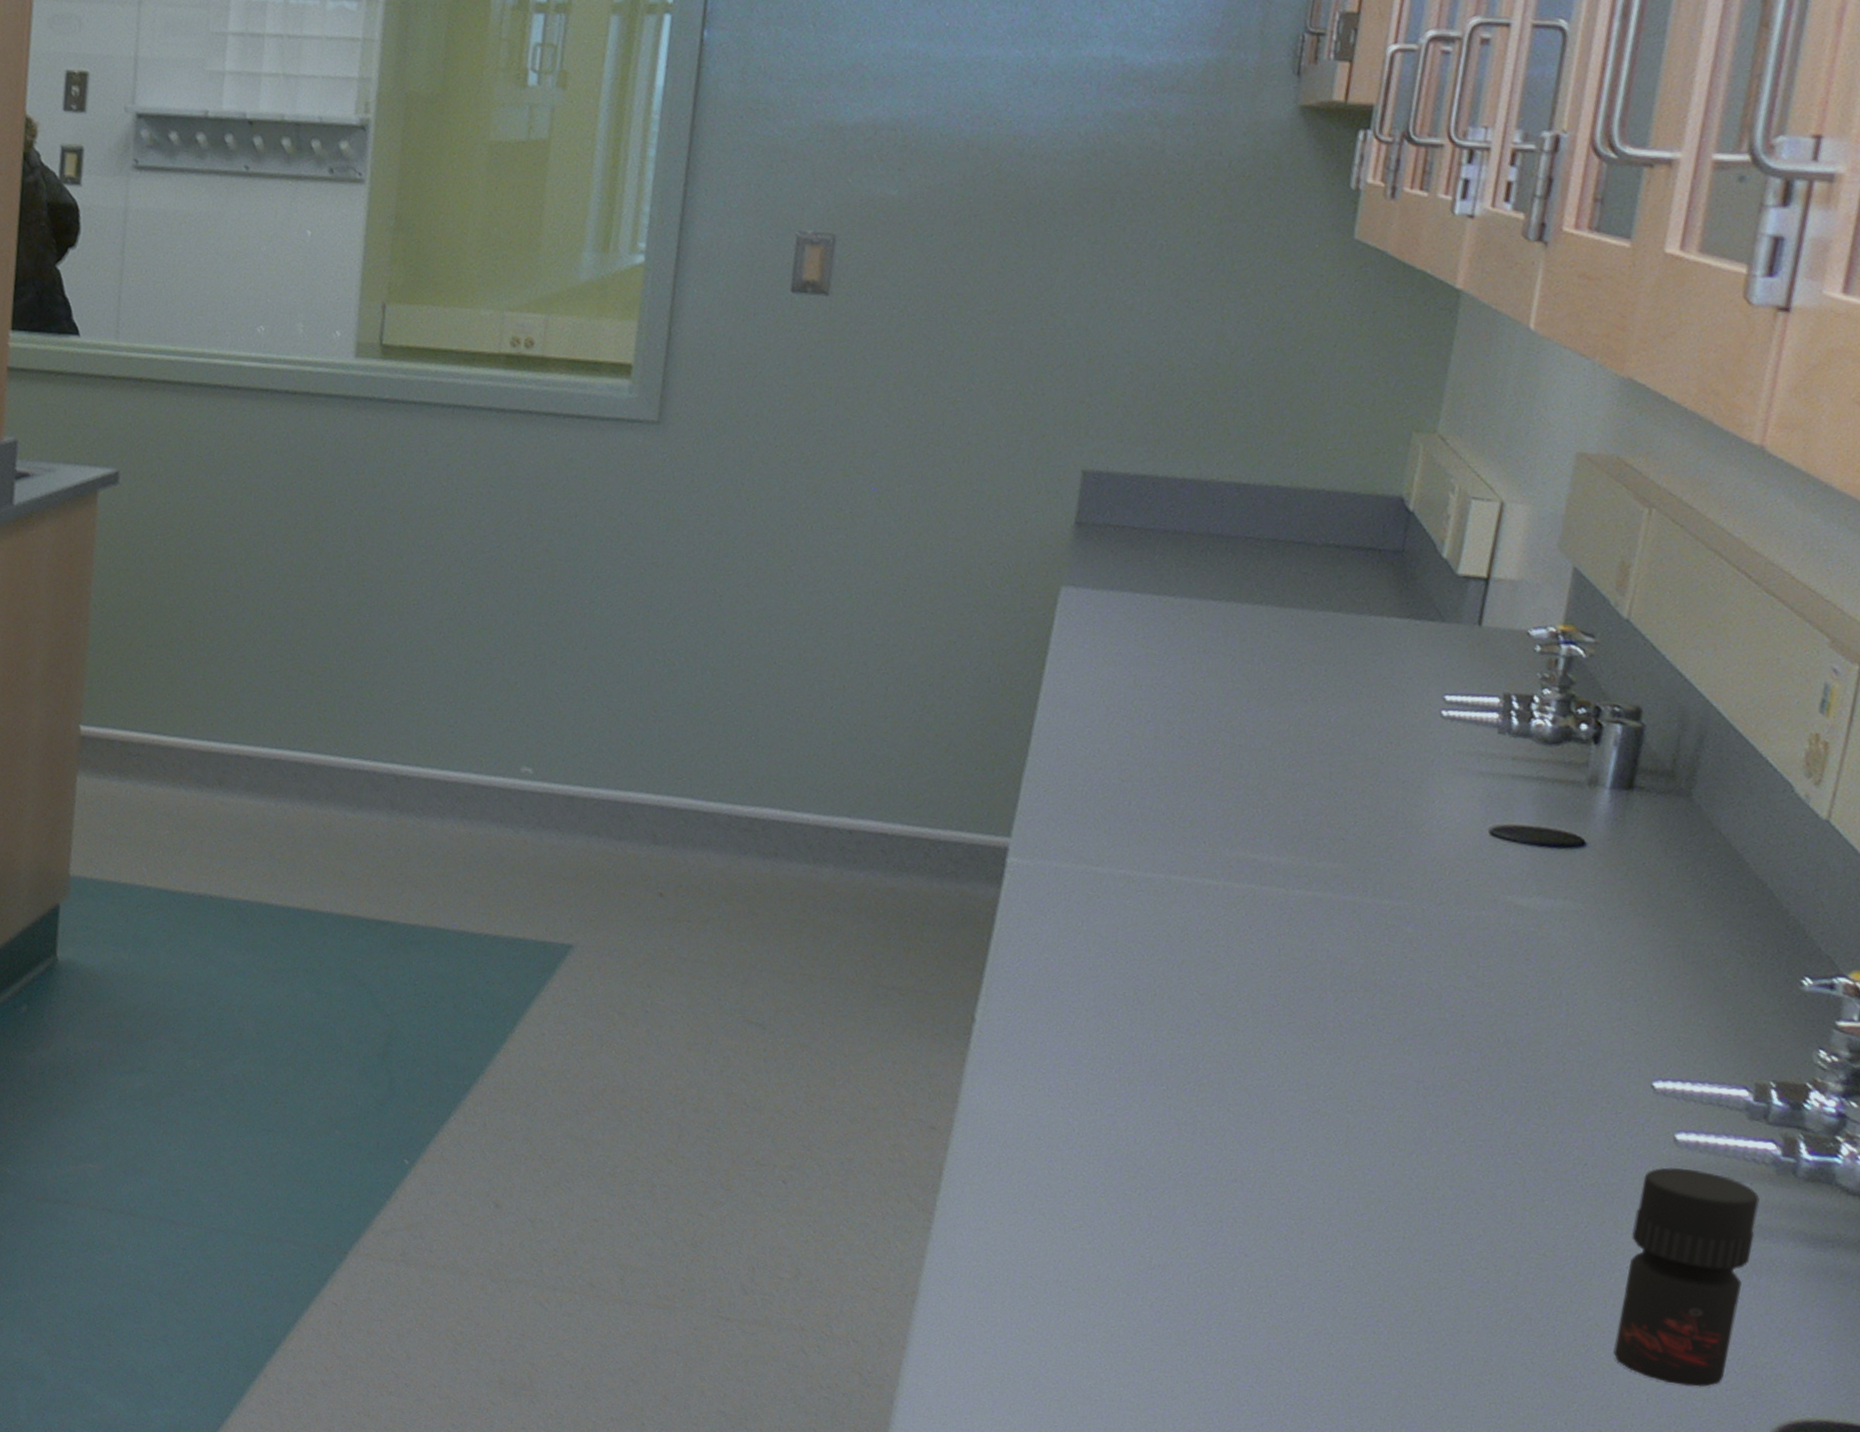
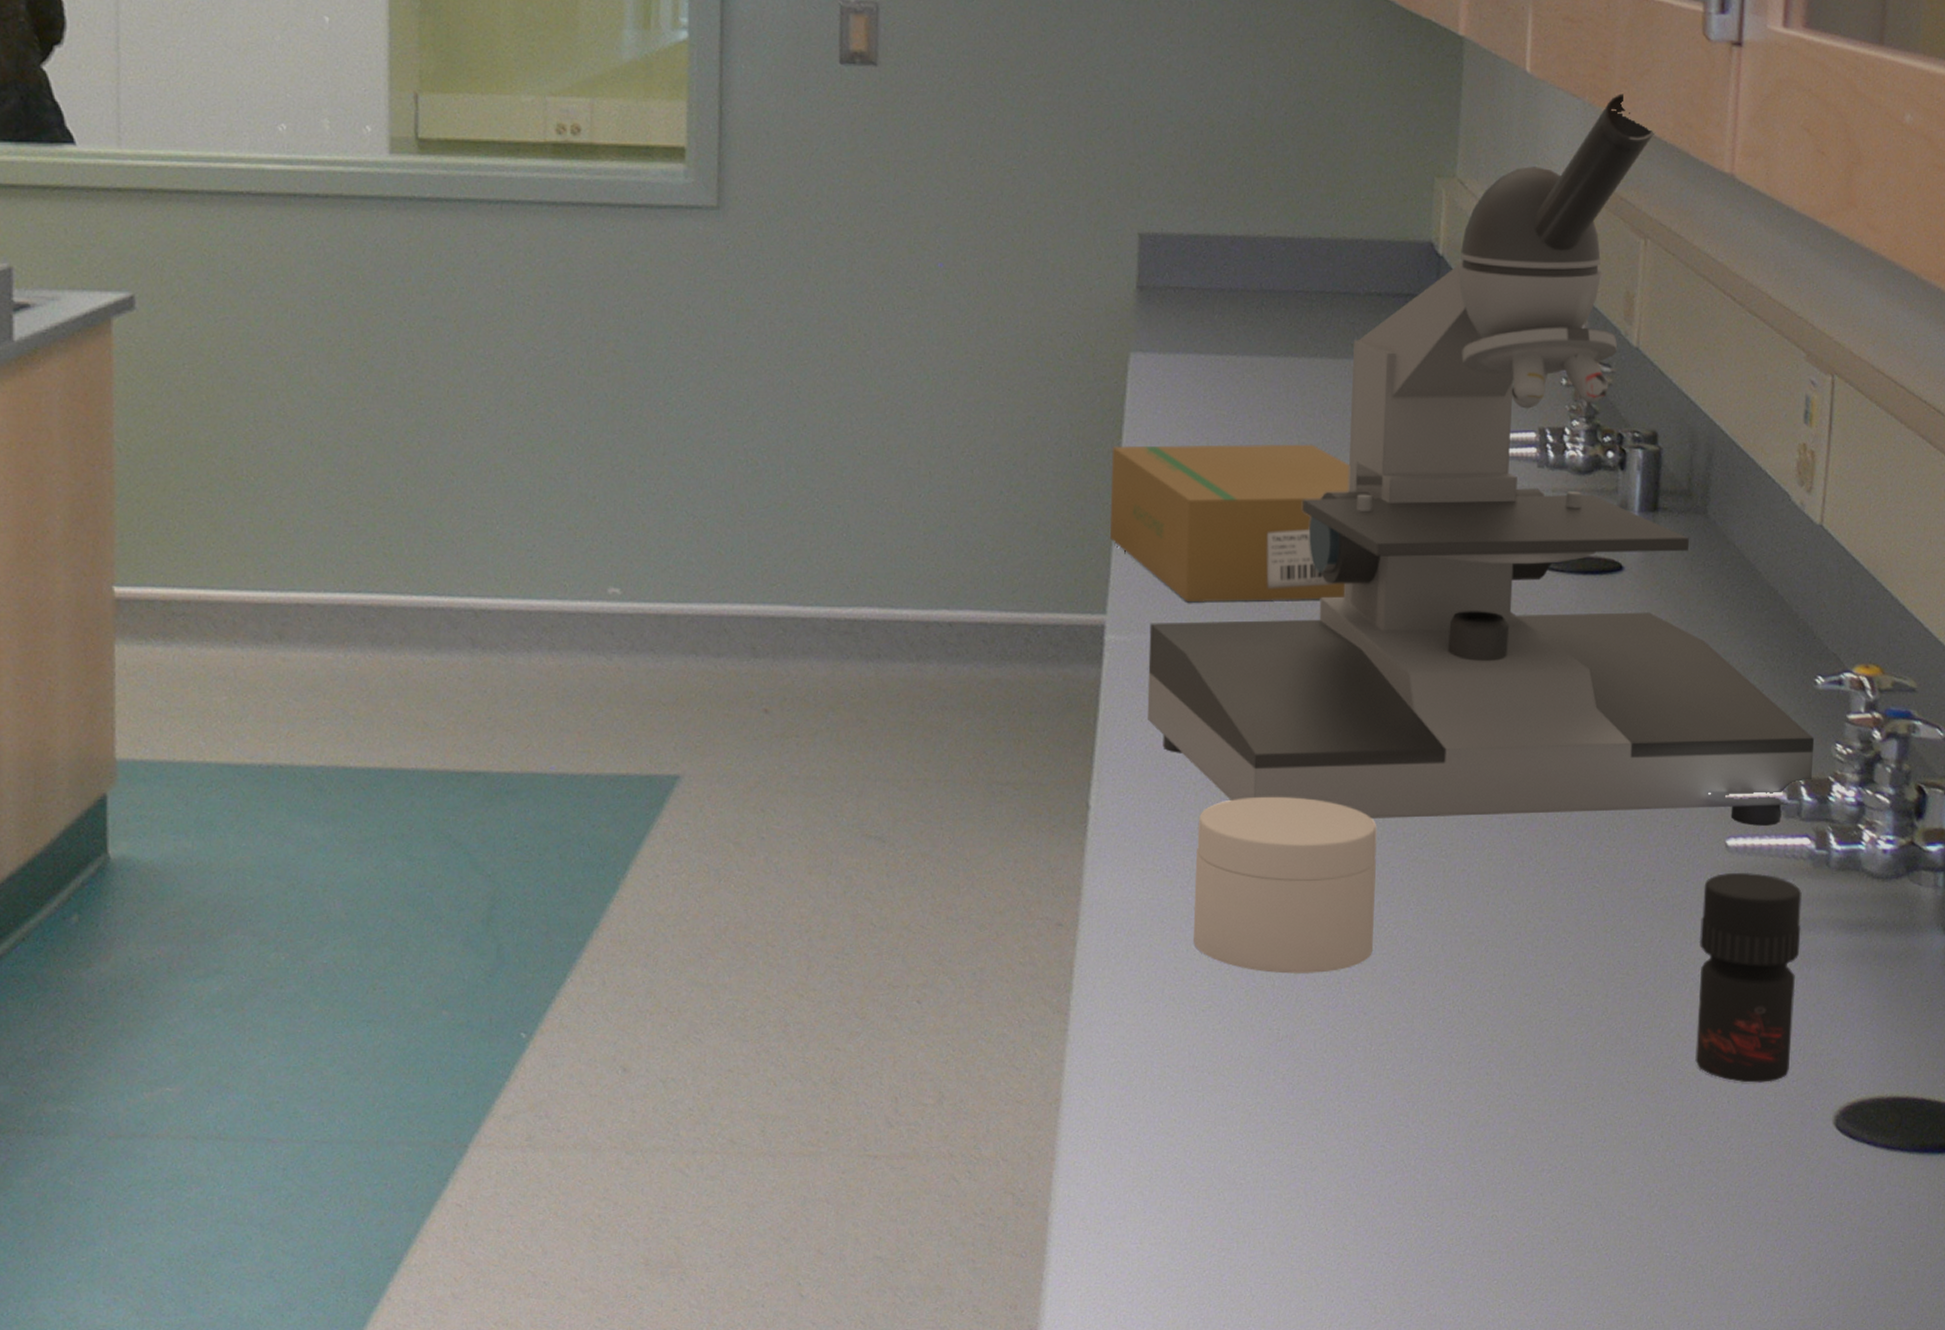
box: none [1022,676,1286,845] -> present [1109,443,1350,603]
microscope: none [1043,356,1794,1126] -> present [1147,93,1815,826]
jar: none [1070,1029,1279,1210] -> present [1193,796,1377,974]

